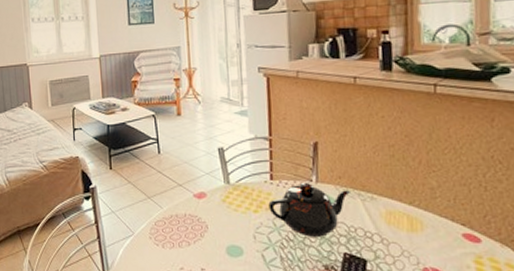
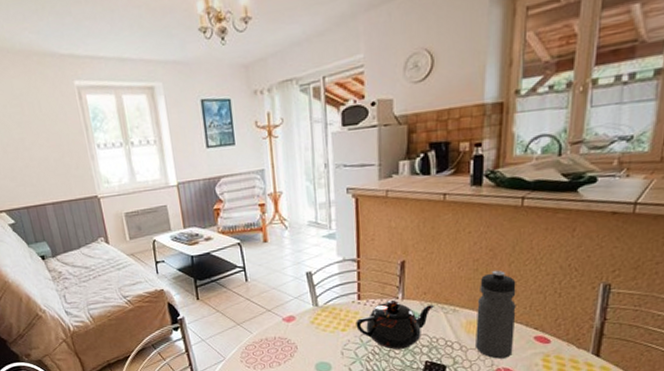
water bottle: none [396,157,440,257] -> present [476,270,516,359]

